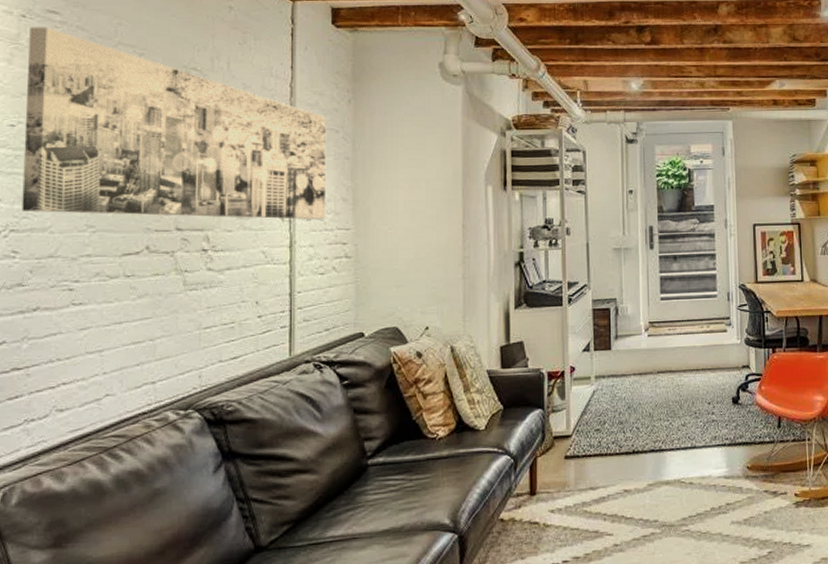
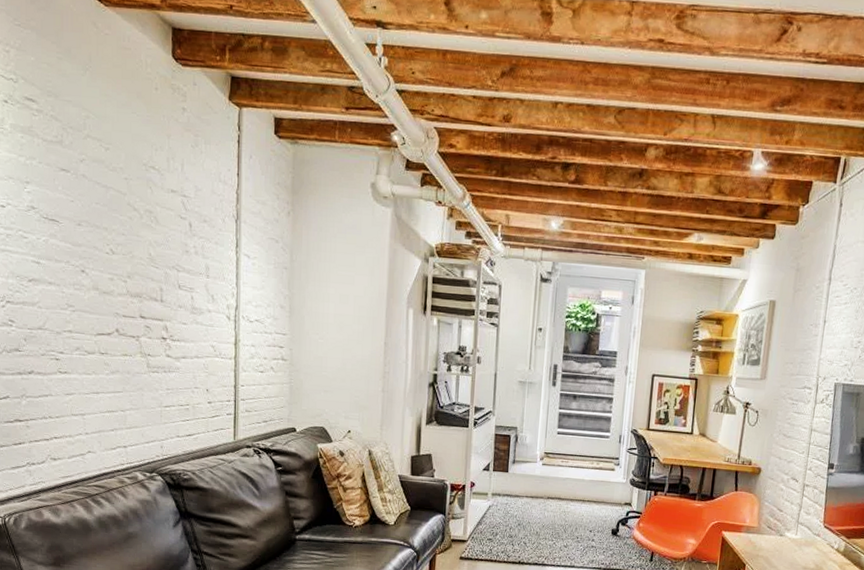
wall art: present [22,27,327,220] -> none [12,113,268,323]

